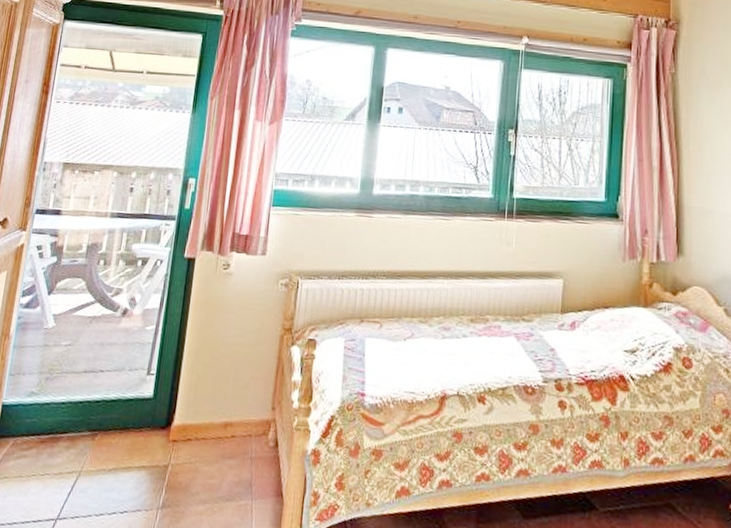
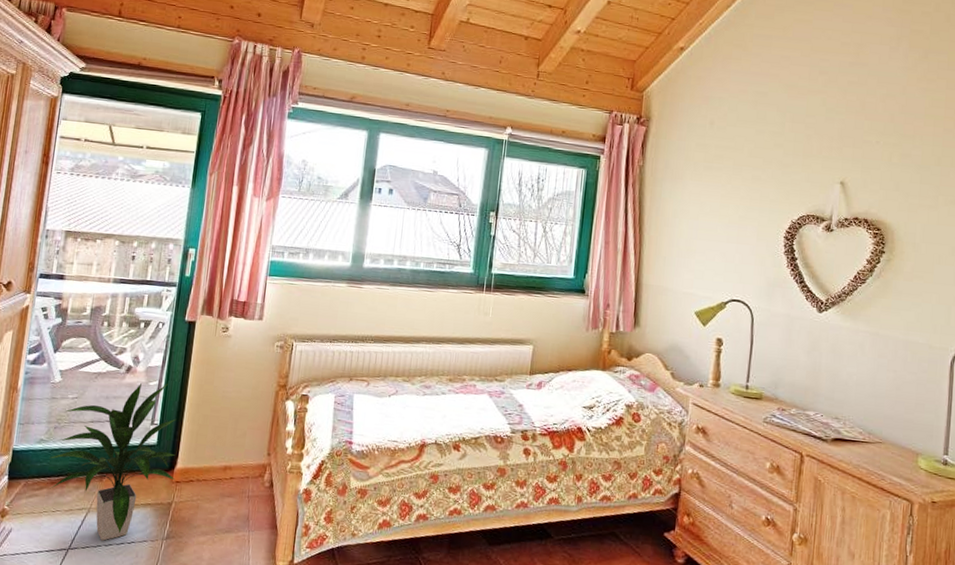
indoor plant: none [39,327,175,510] -> present [50,382,177,541]

